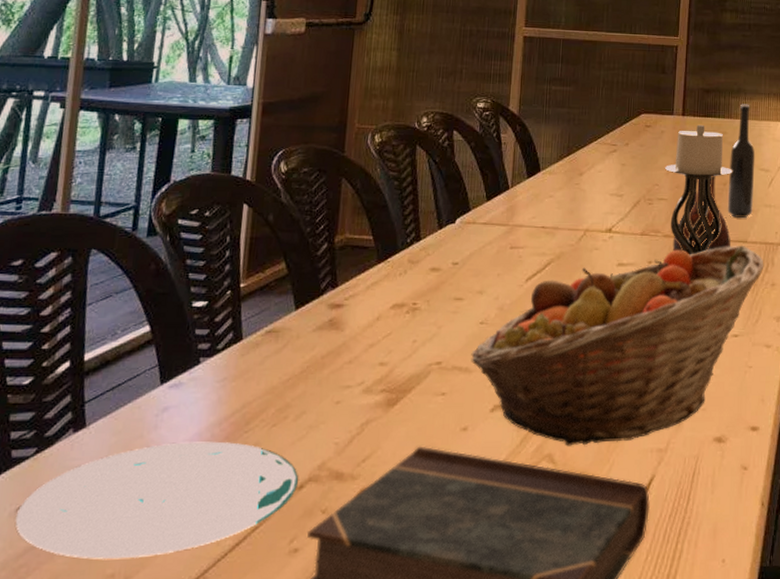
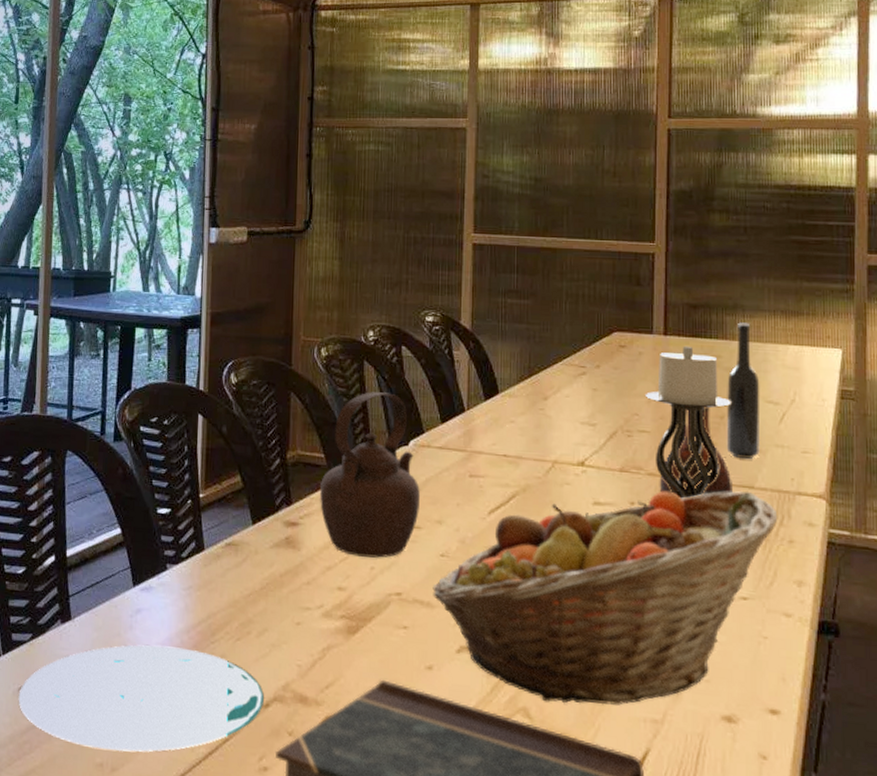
teapot: none [366,174,465,331] -> present [320,392,421,558]

